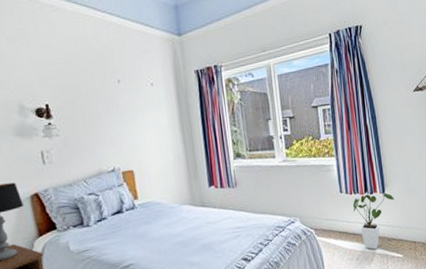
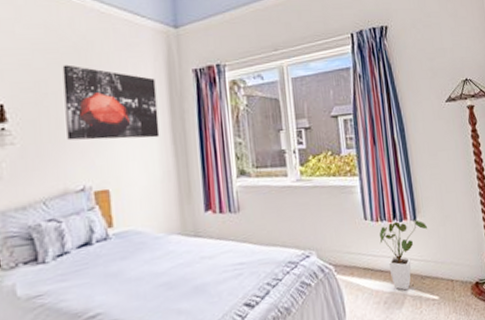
wall art: none [91,70,171,132] -> present [62,64,160,141]

